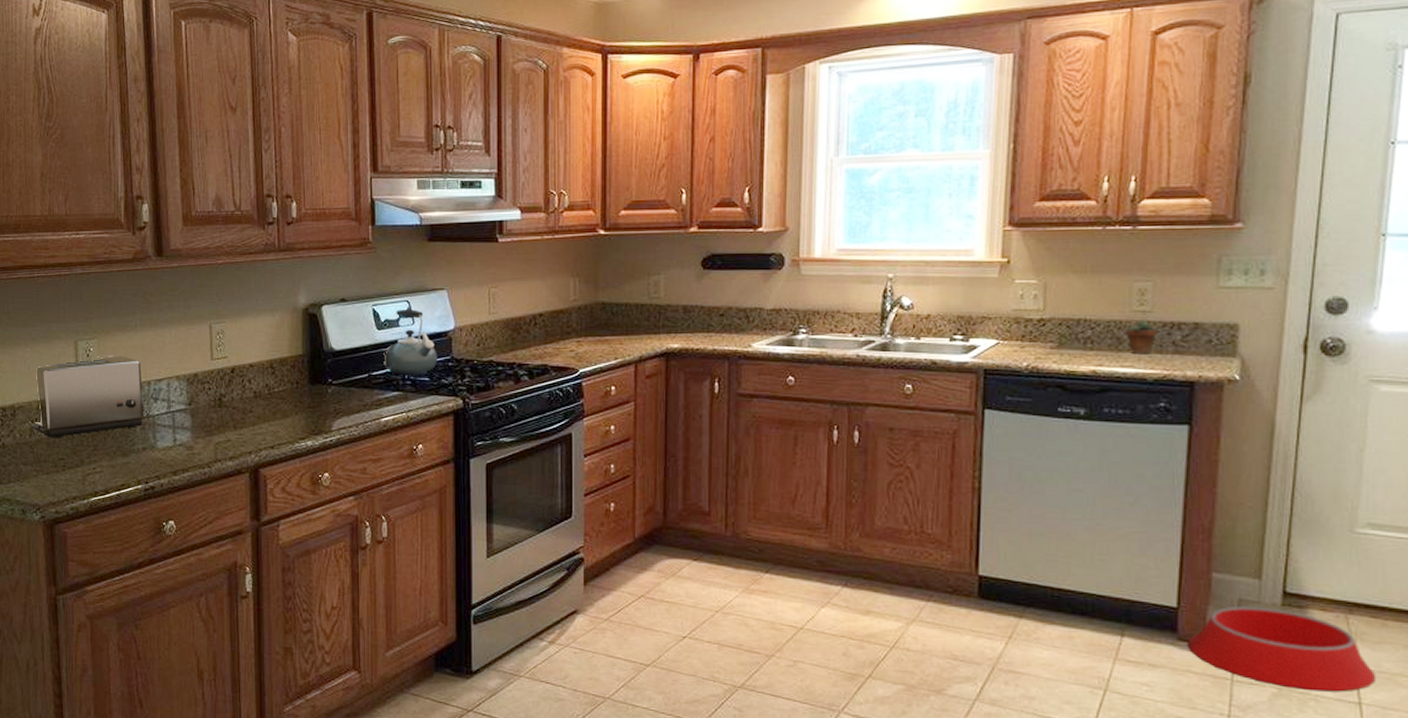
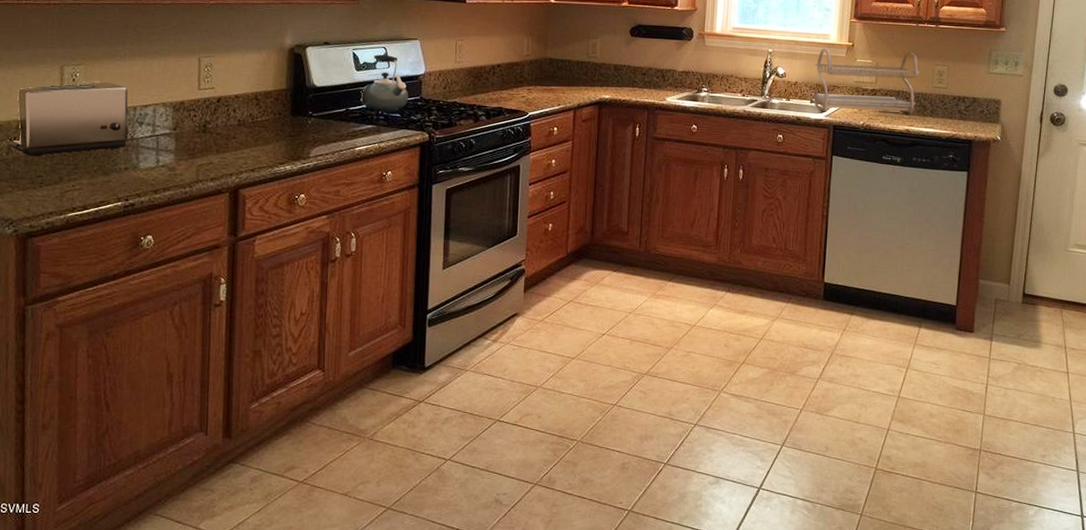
dish rack: none [951,265,1111,353] -> present [811,48,921,116]
succulent plant: present [1126,309,1158,355] -> none [929,86,950,119]
pet bowl: present [1187,606,1375,692] -> none [961,304,1077,365]

